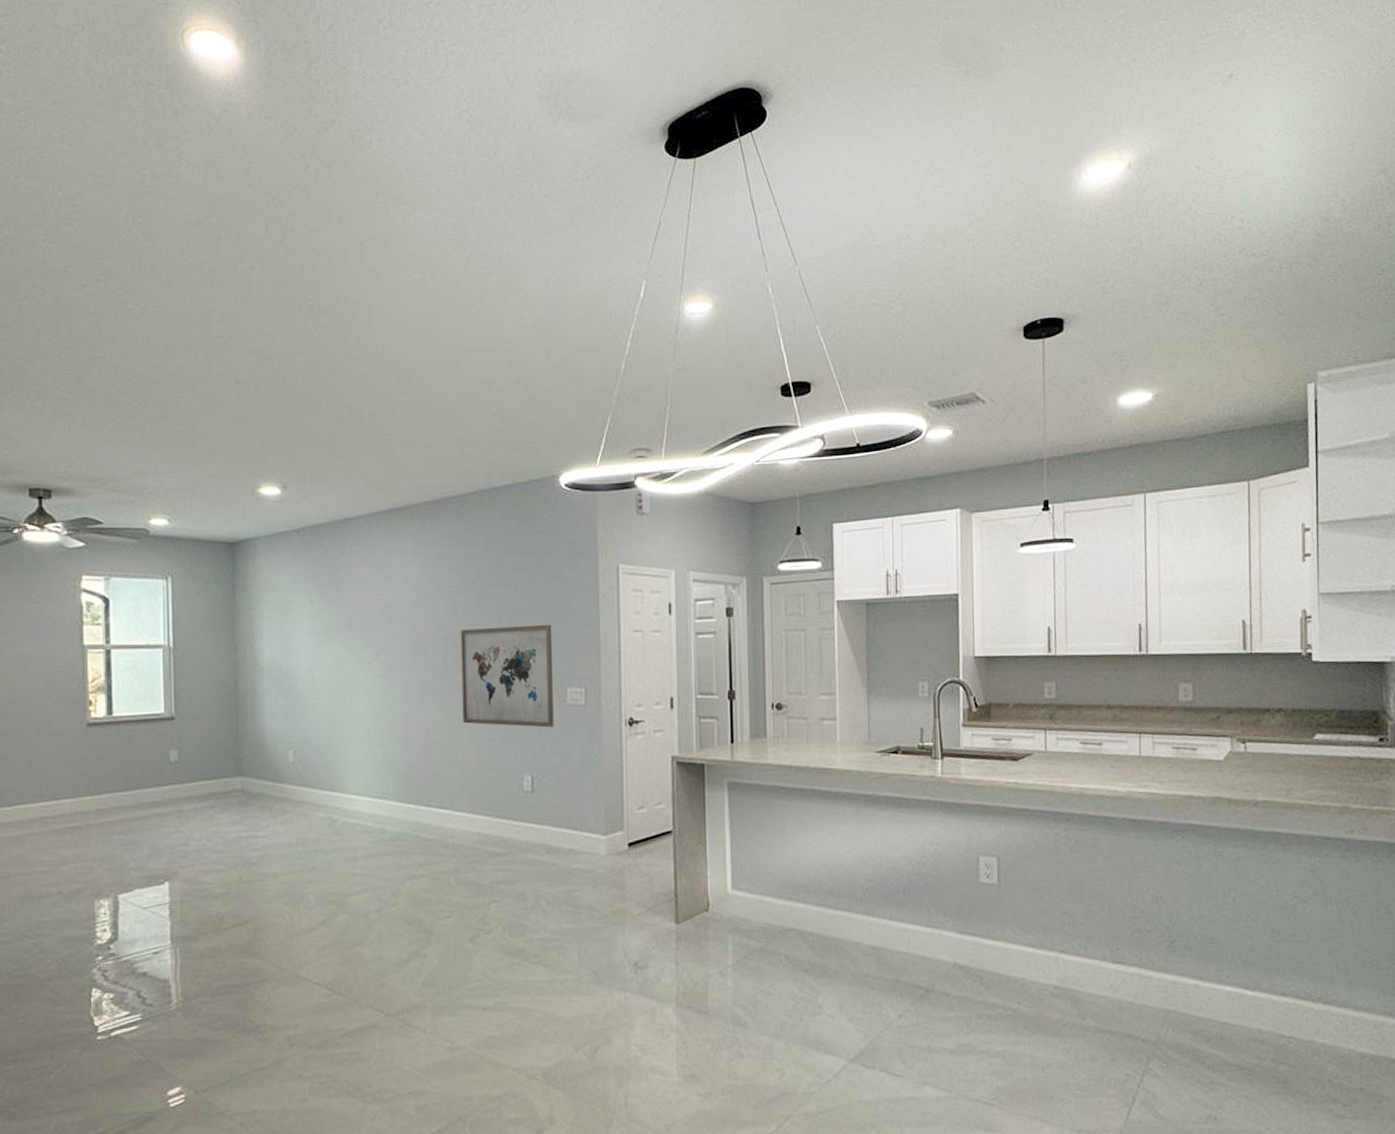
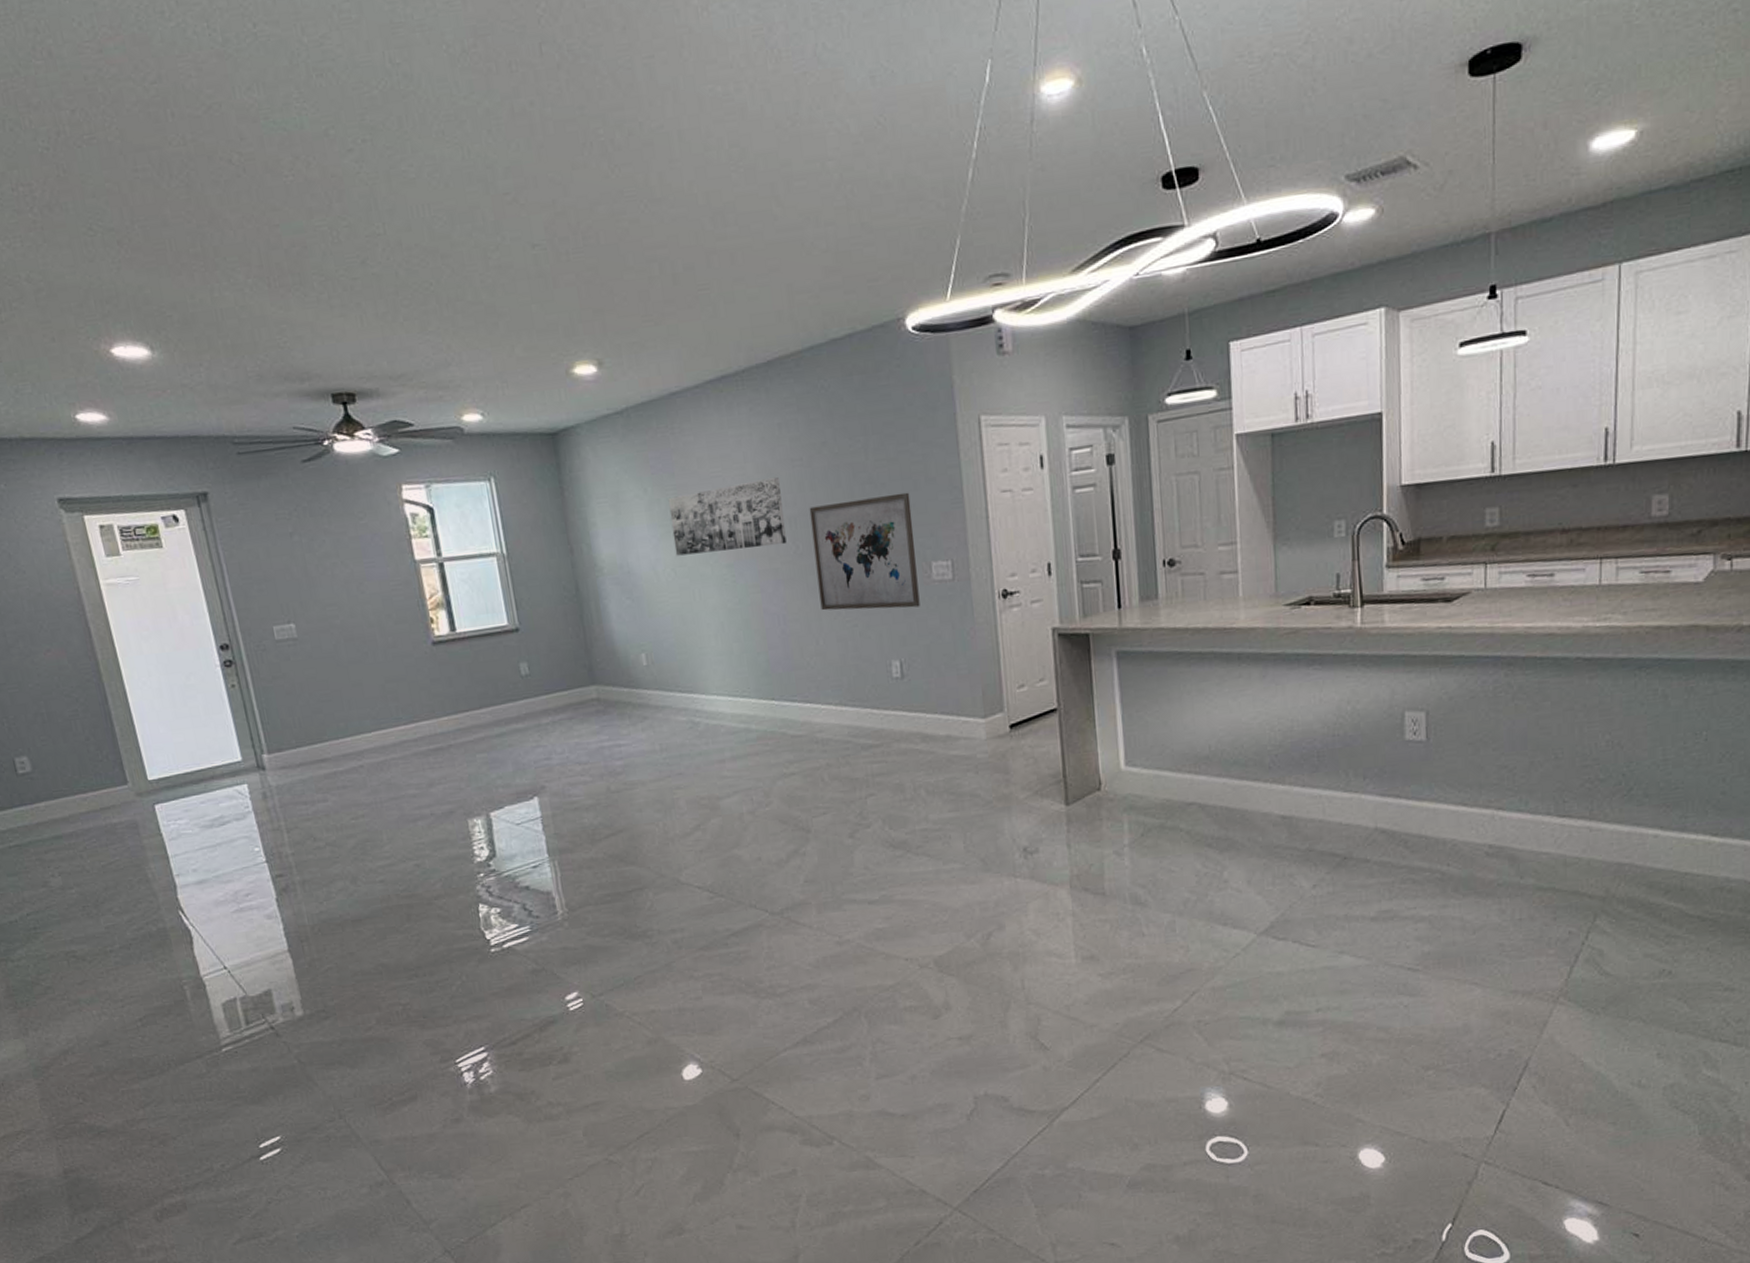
wall art: none [332,600,437,663] -> present [668,476,787,556]

